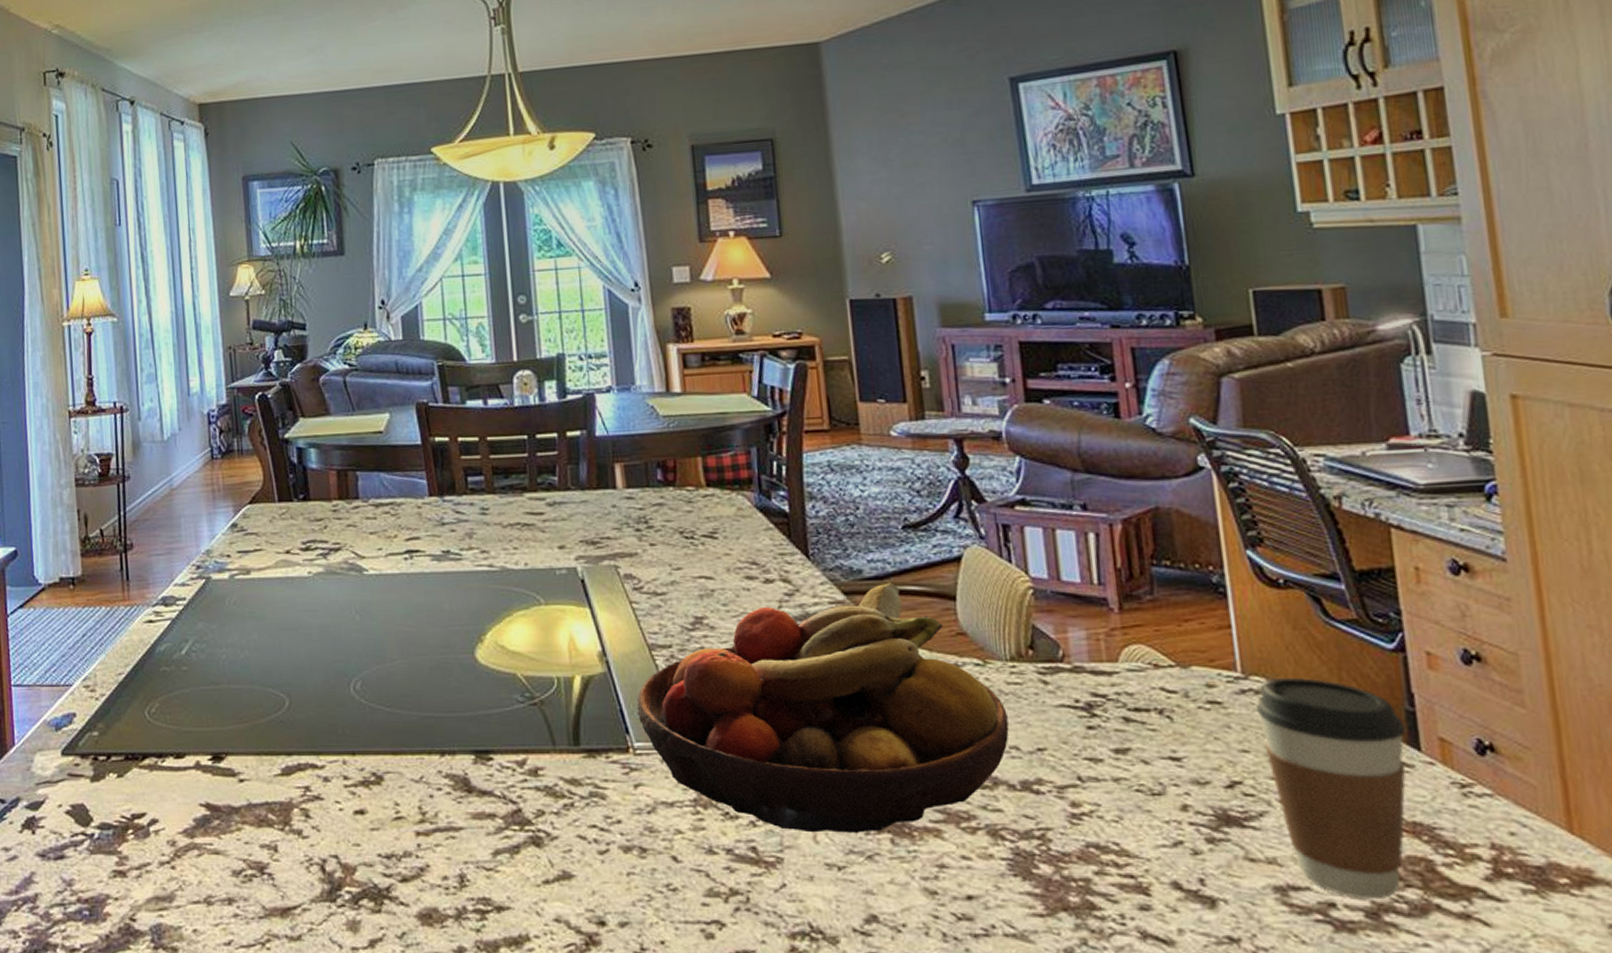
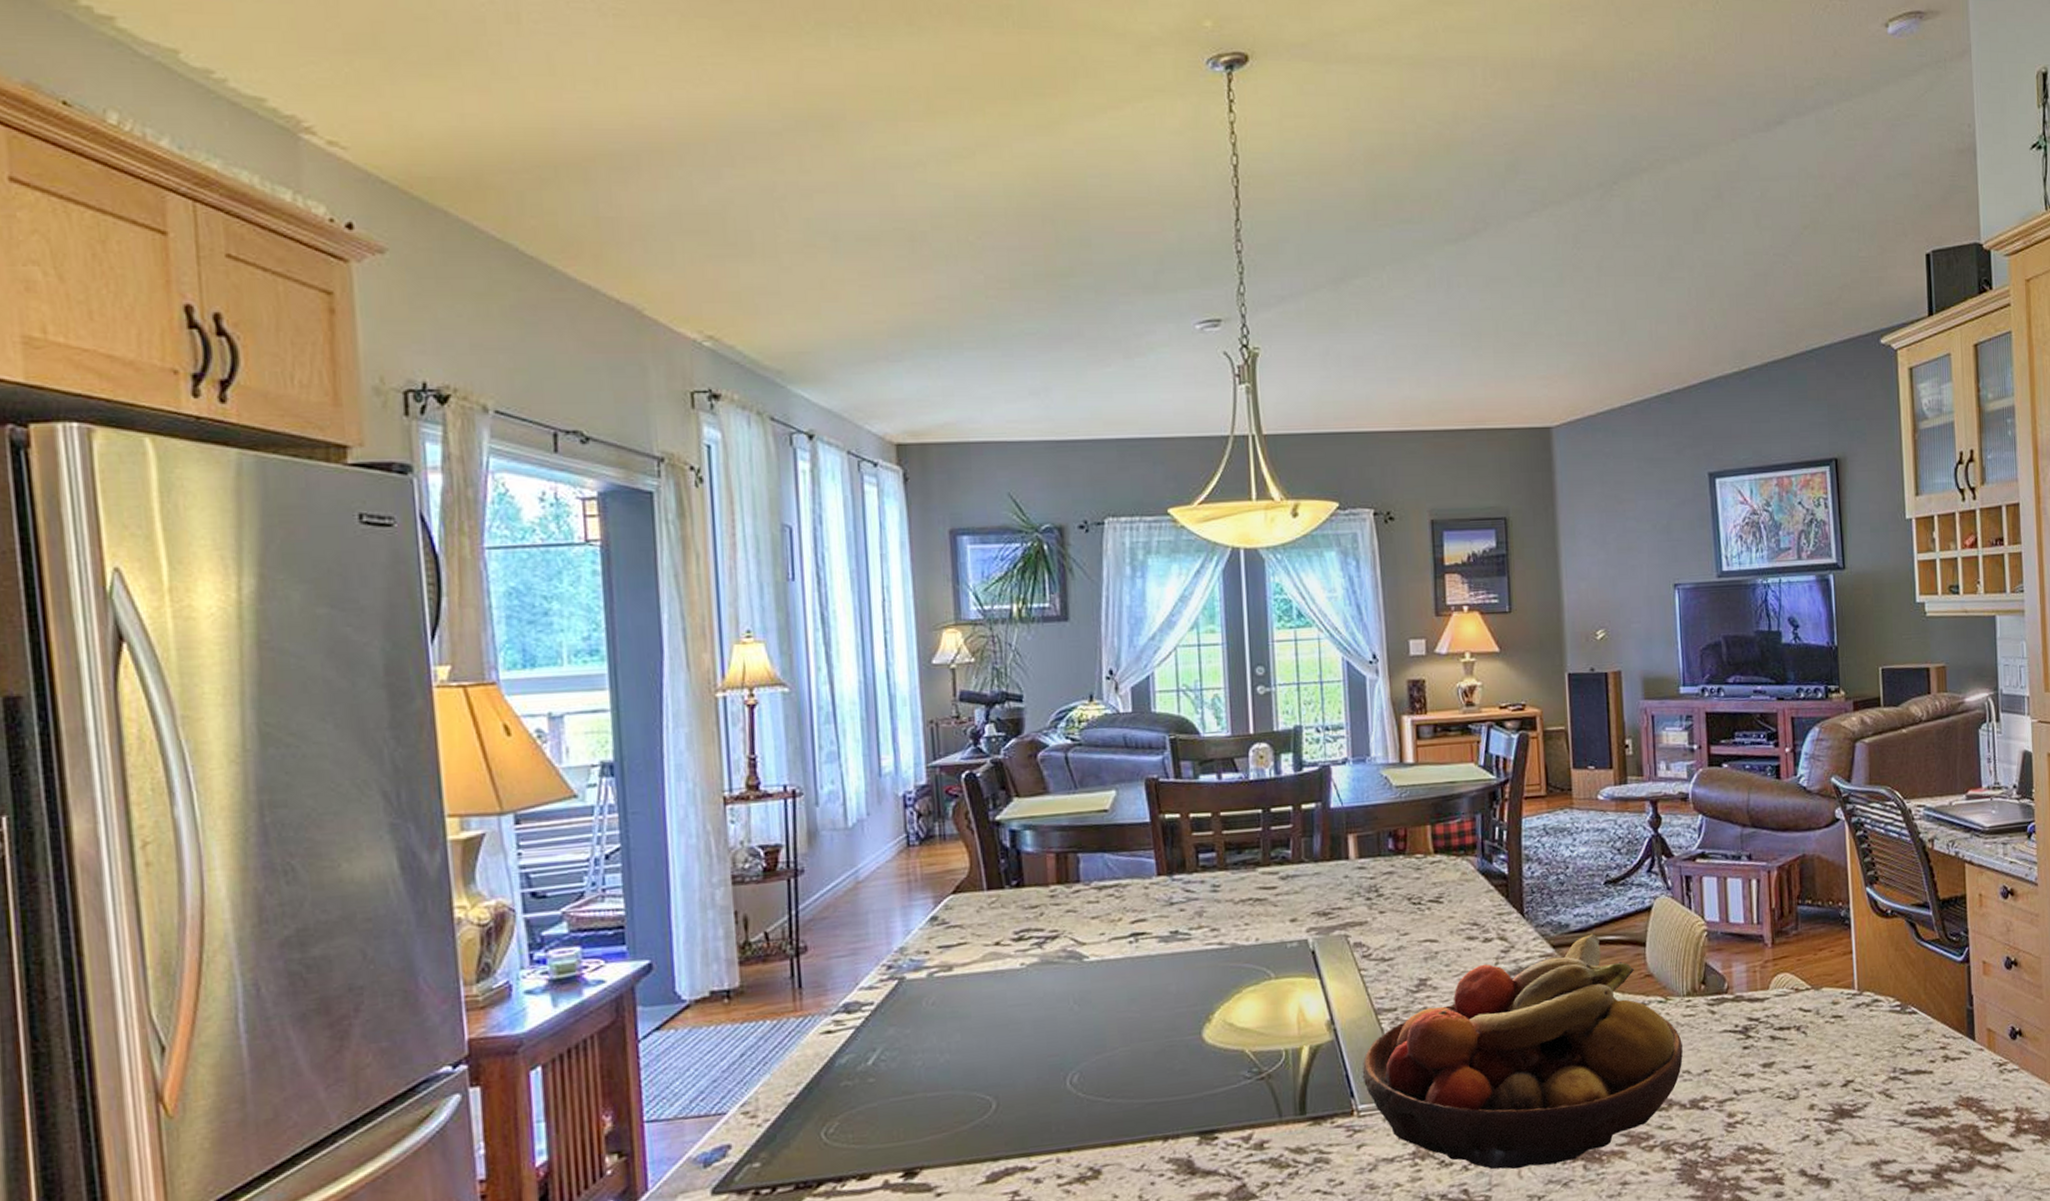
coffee cup: present [1255,677,1406,900] -> none [1866,990,1967,1164]

